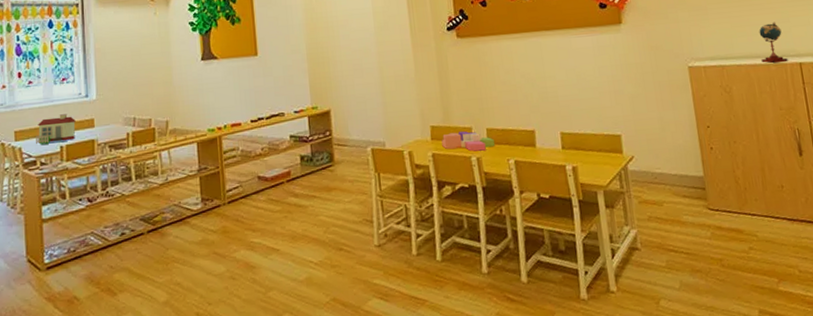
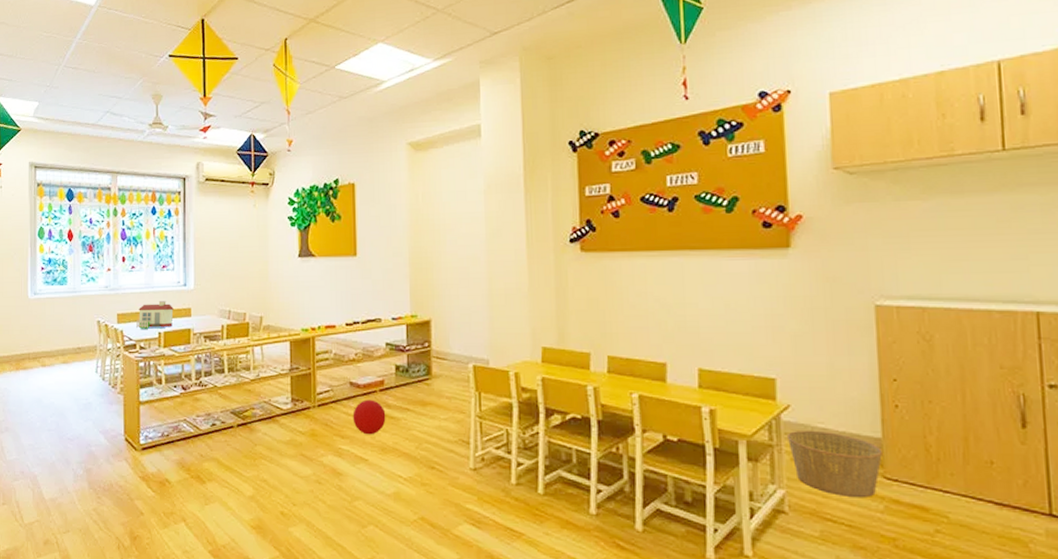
ball: none [262,191,295,226] -> present [352,399,386,435]
toy blocks: present [442,131,495,152] -> none [554,357,616,380]
basket: none [634,175,706,229] -> present [788,430,882,498]
globe: present [759,22,788,64] -> none [980,258,1020,310]

